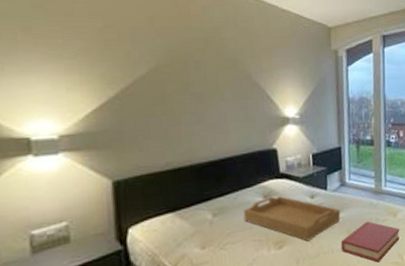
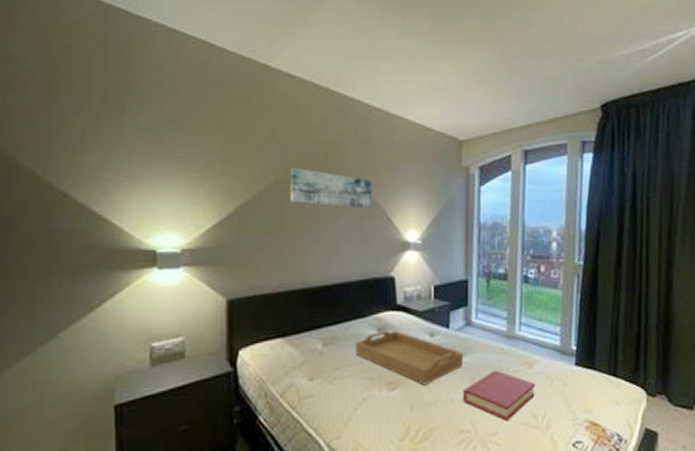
wall art: none [171,52,253,89] -> present [290,167,372,208]

